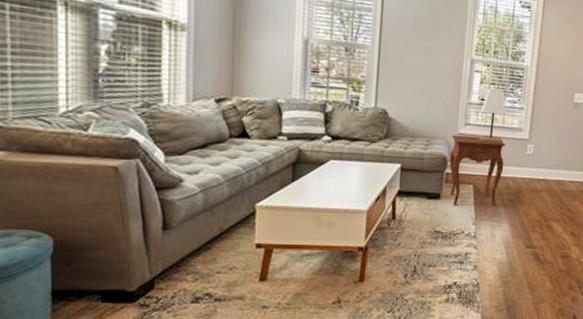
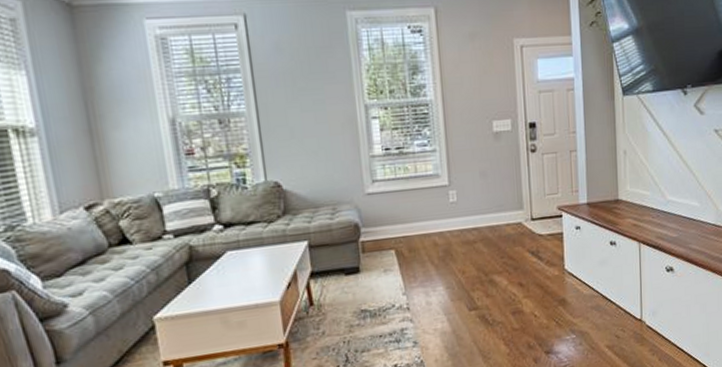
side table: present [449,134,506,205] -> none [360,192,427,277]
lamp: present [478,88,507,143] -> none [387,134,419,198]

